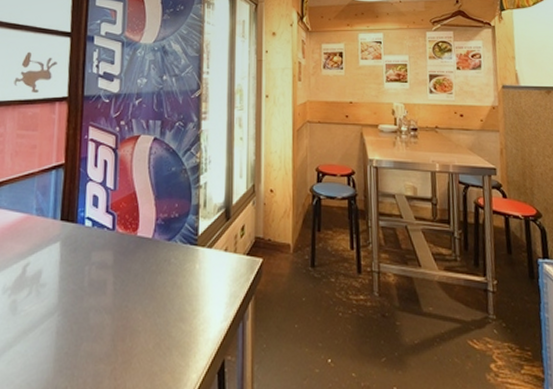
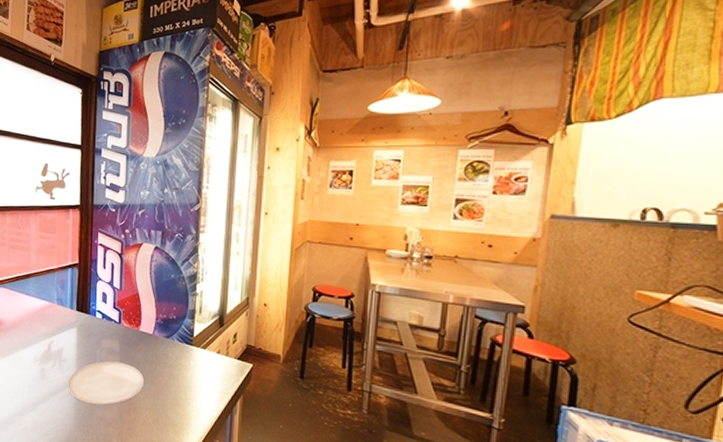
plate: none [47,277,142,338] -> present [68,361,144,406]

